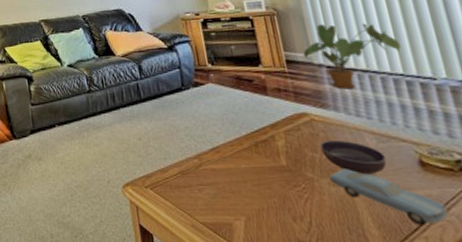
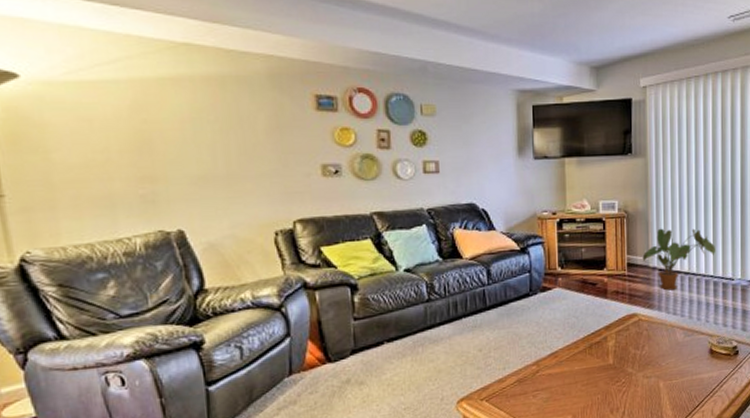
bowl: present [319,139,387,175] -> none [642,336,688,366]
toy car: present [329,169,448,225] -> none [645,361,720,402]

